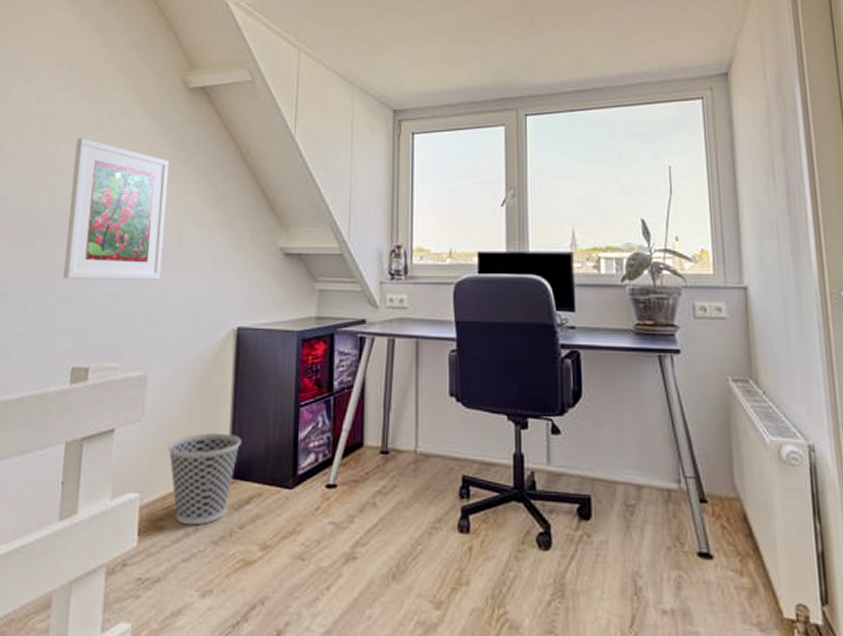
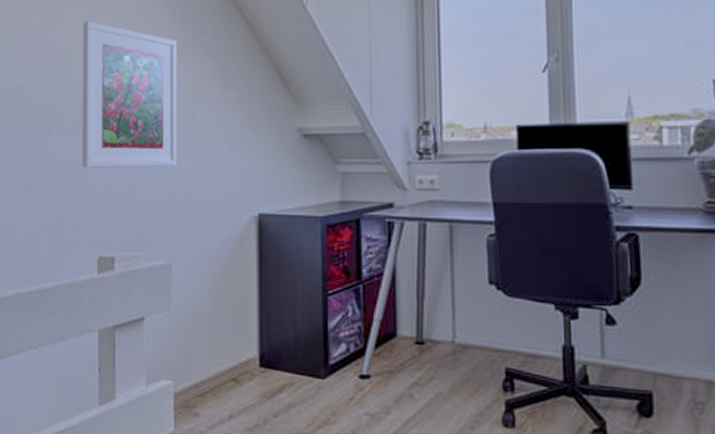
wastebasket: present [167,433,242,526] -> none [197,322,270,413]

